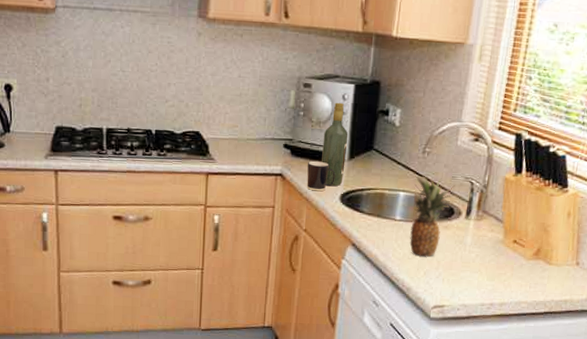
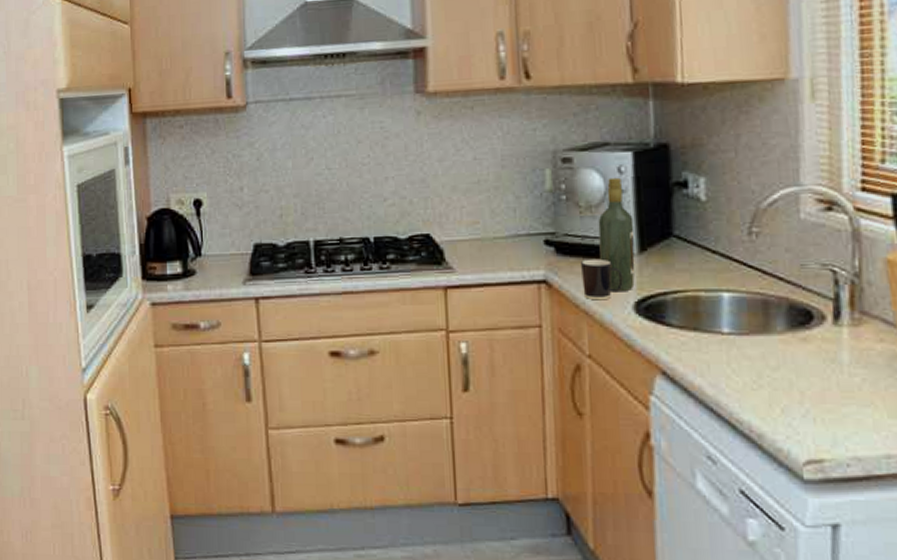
fruit: present [409,175,458,257] -> none [739,267,815,386]

